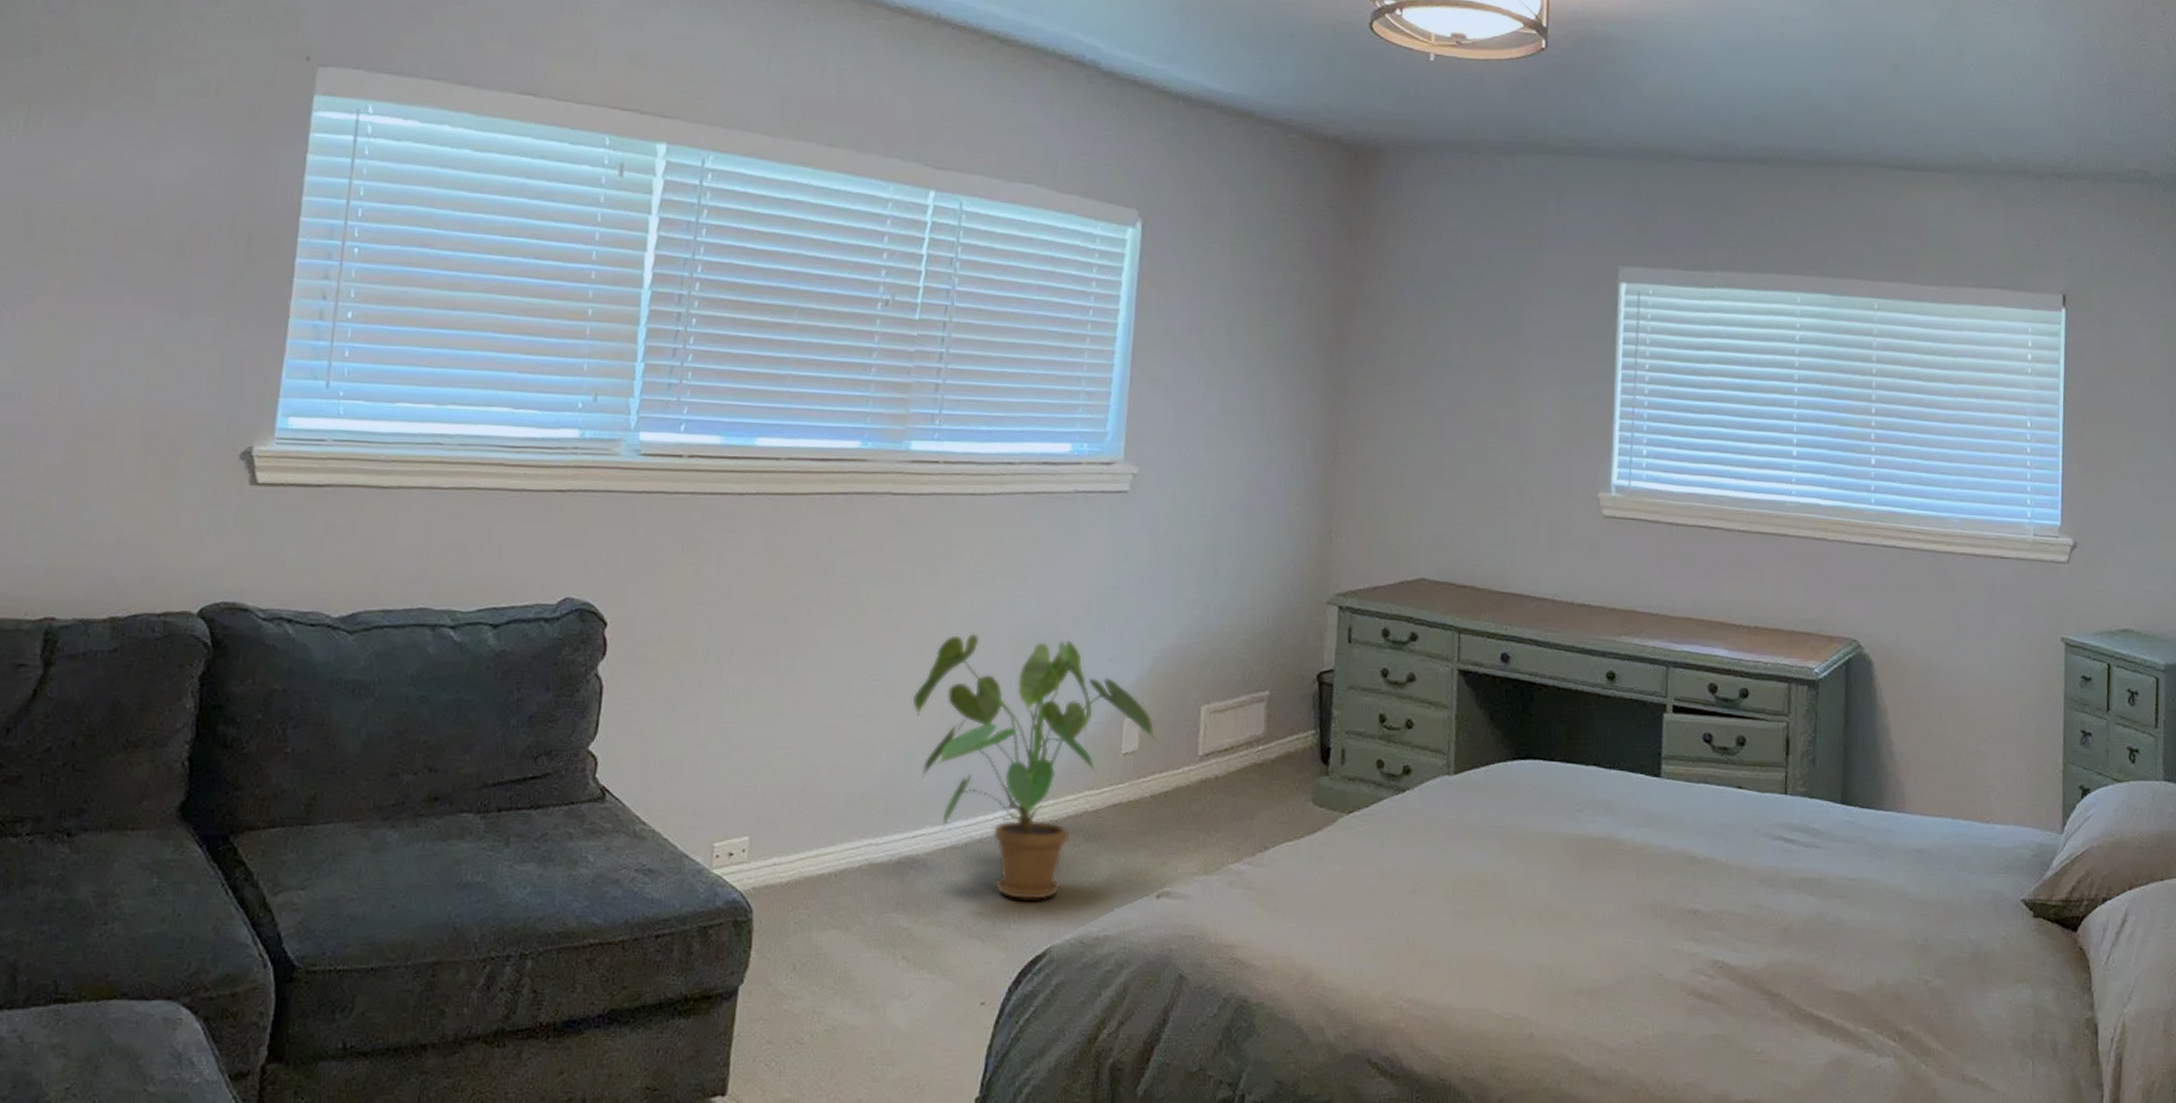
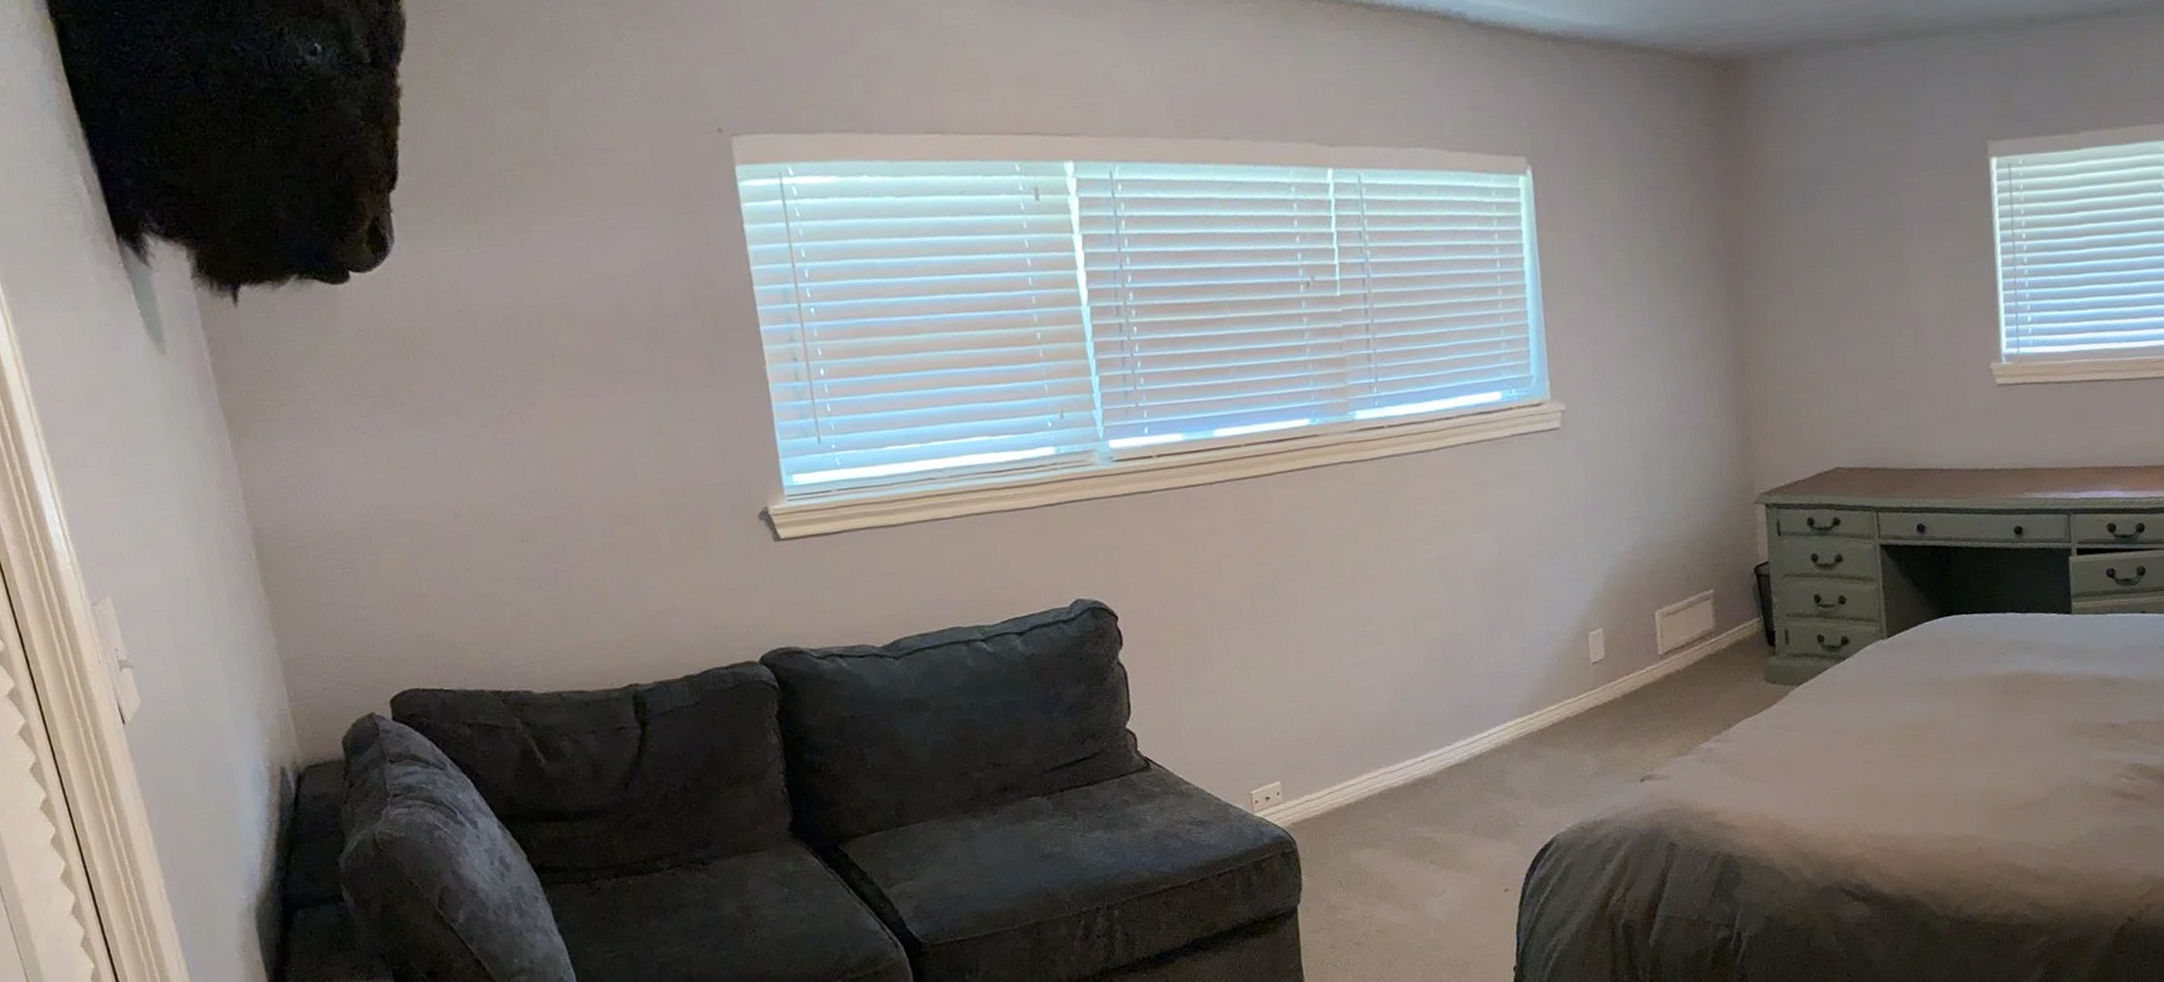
house plant: present [912,633,1157,899] -> none [1398,571,1620,800]

